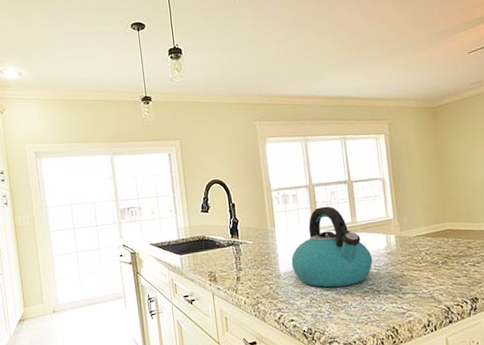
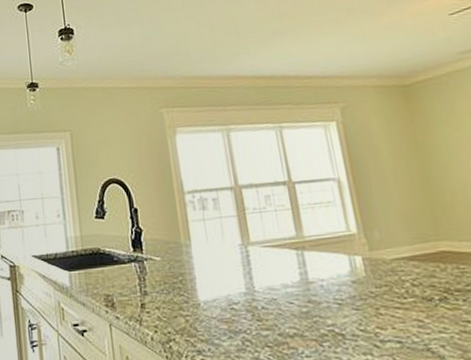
kettle: present [291,206,373,288] -> none [213,214,331,326]

